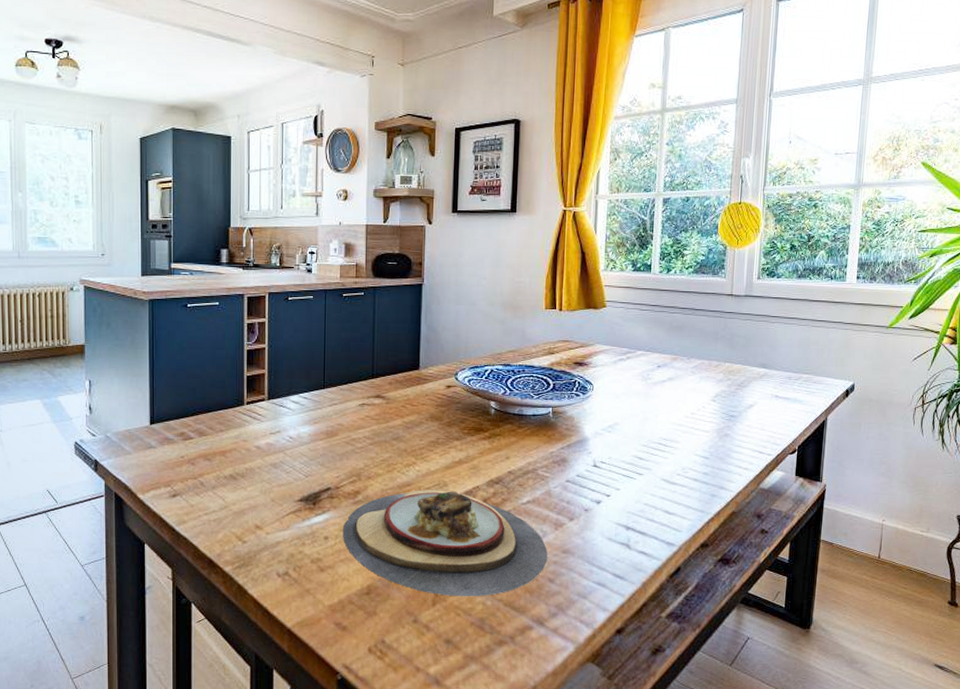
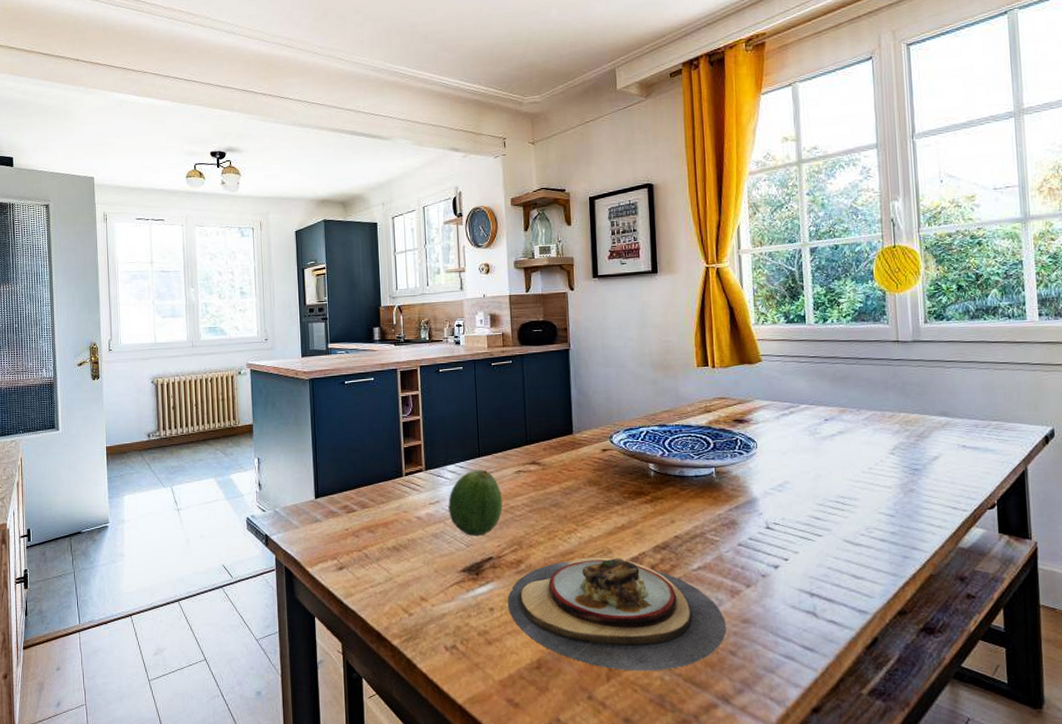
fruit: none [289,401,344,467] -> present [448,469,503,537]

